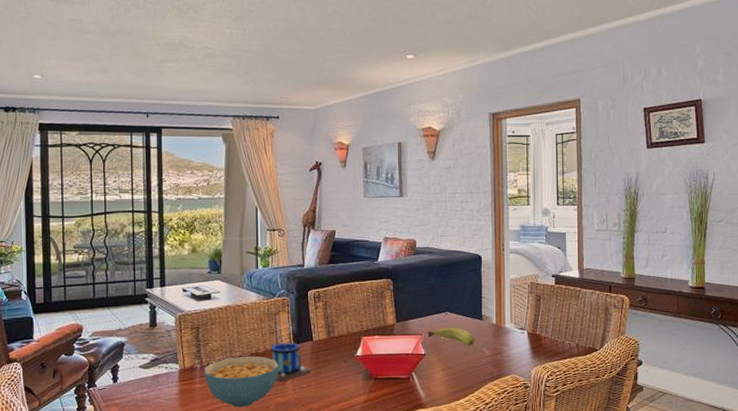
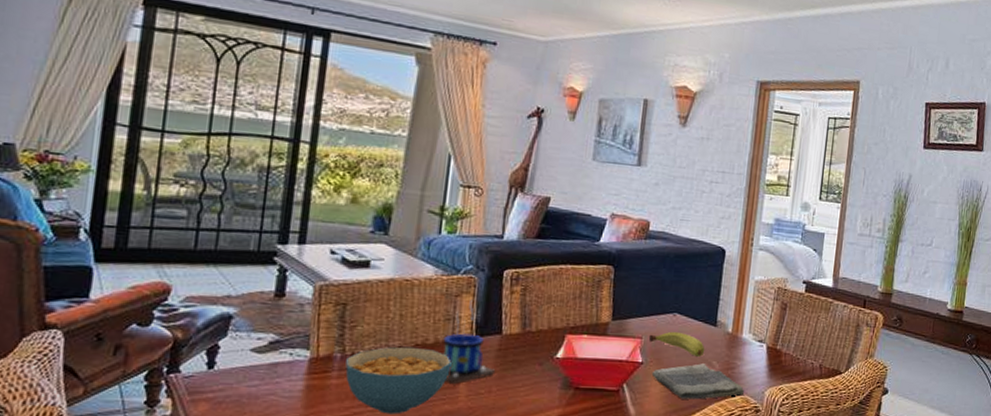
dish towel: none [434,351,514,381] -> present [651,363,745,400]

